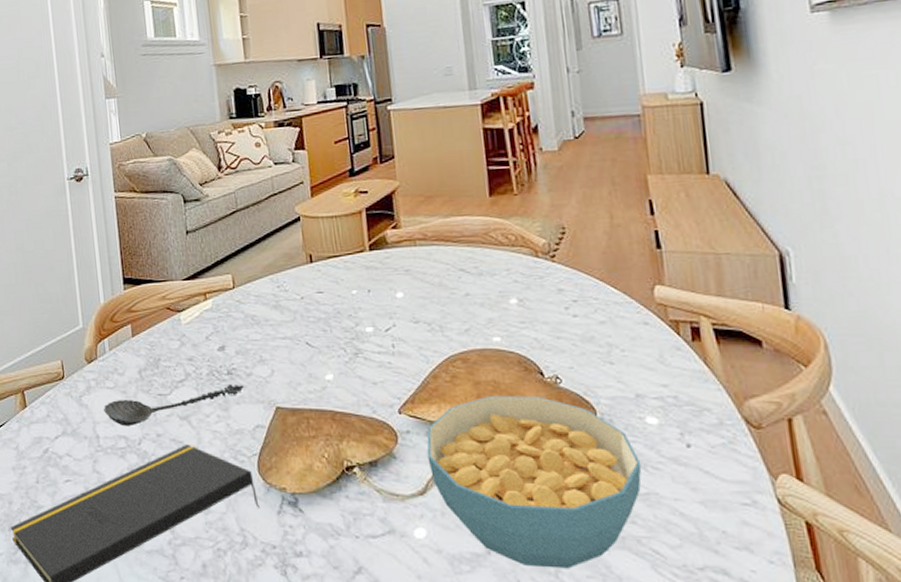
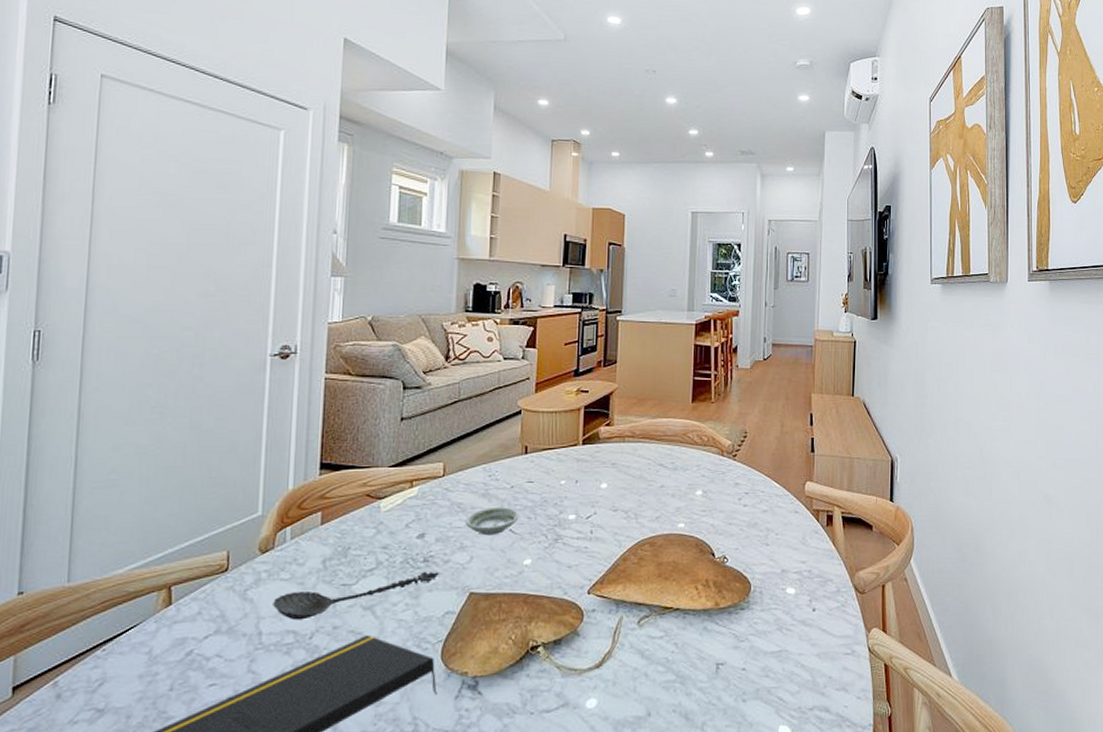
saucer: none [261,319,314,349] -> present [466,507,519,536]
cereal bowl: present [426,395,642,569] -> none [608,574,779,723]

